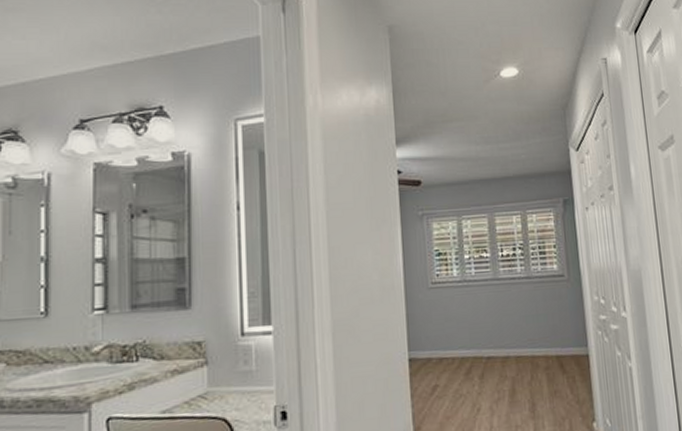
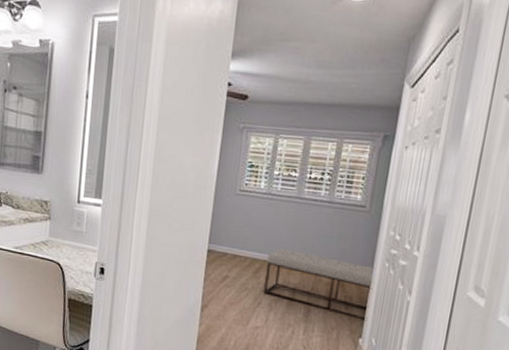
bench: none [476,338,596,401] -> present [264,248,376,321]

